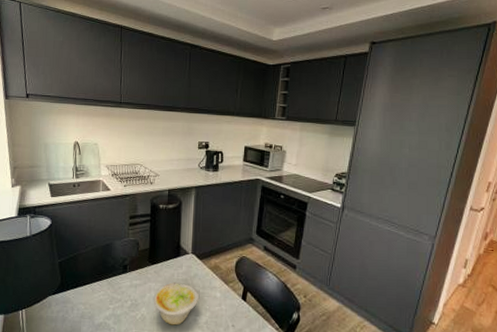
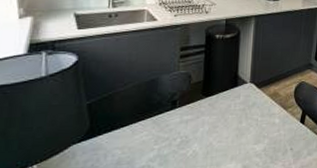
bowl: present [154,282,199,326] -> none [208,113,257,158]

